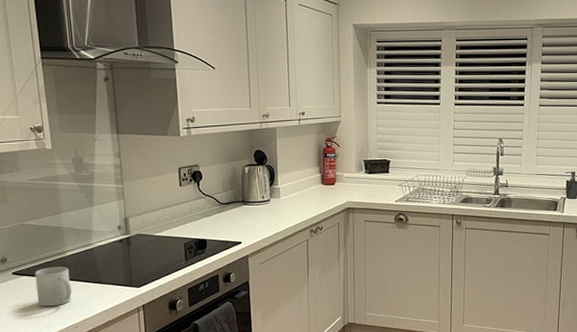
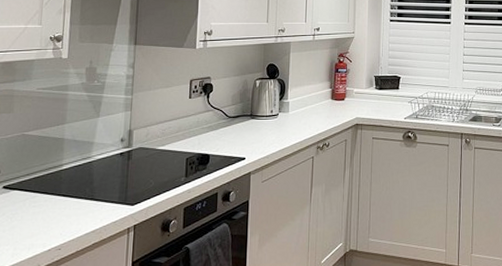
mug: present [34,267,72,307] -> none [23,181,63,226]

